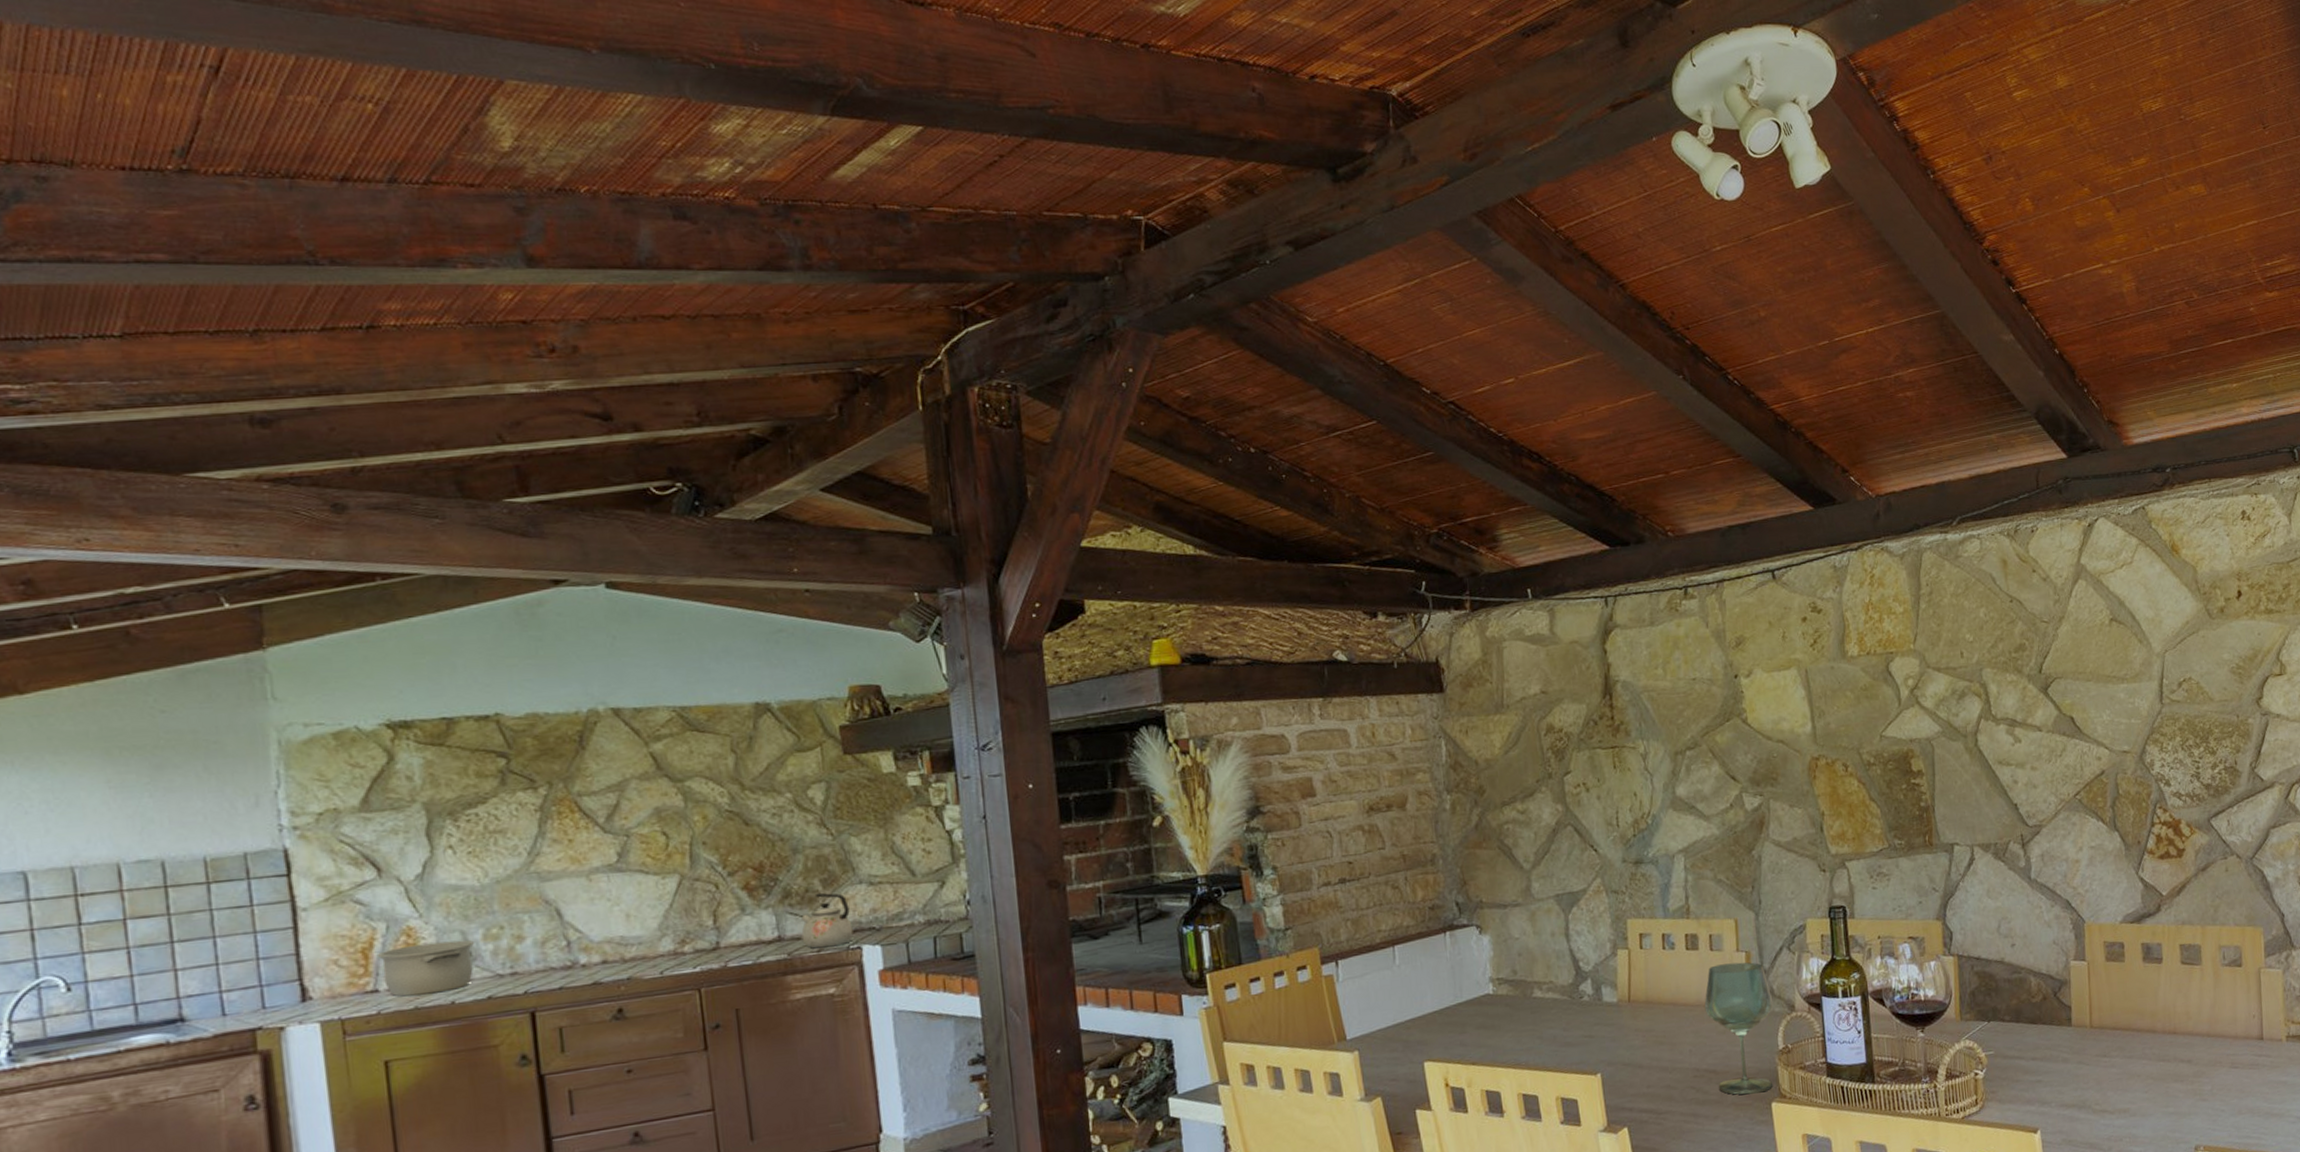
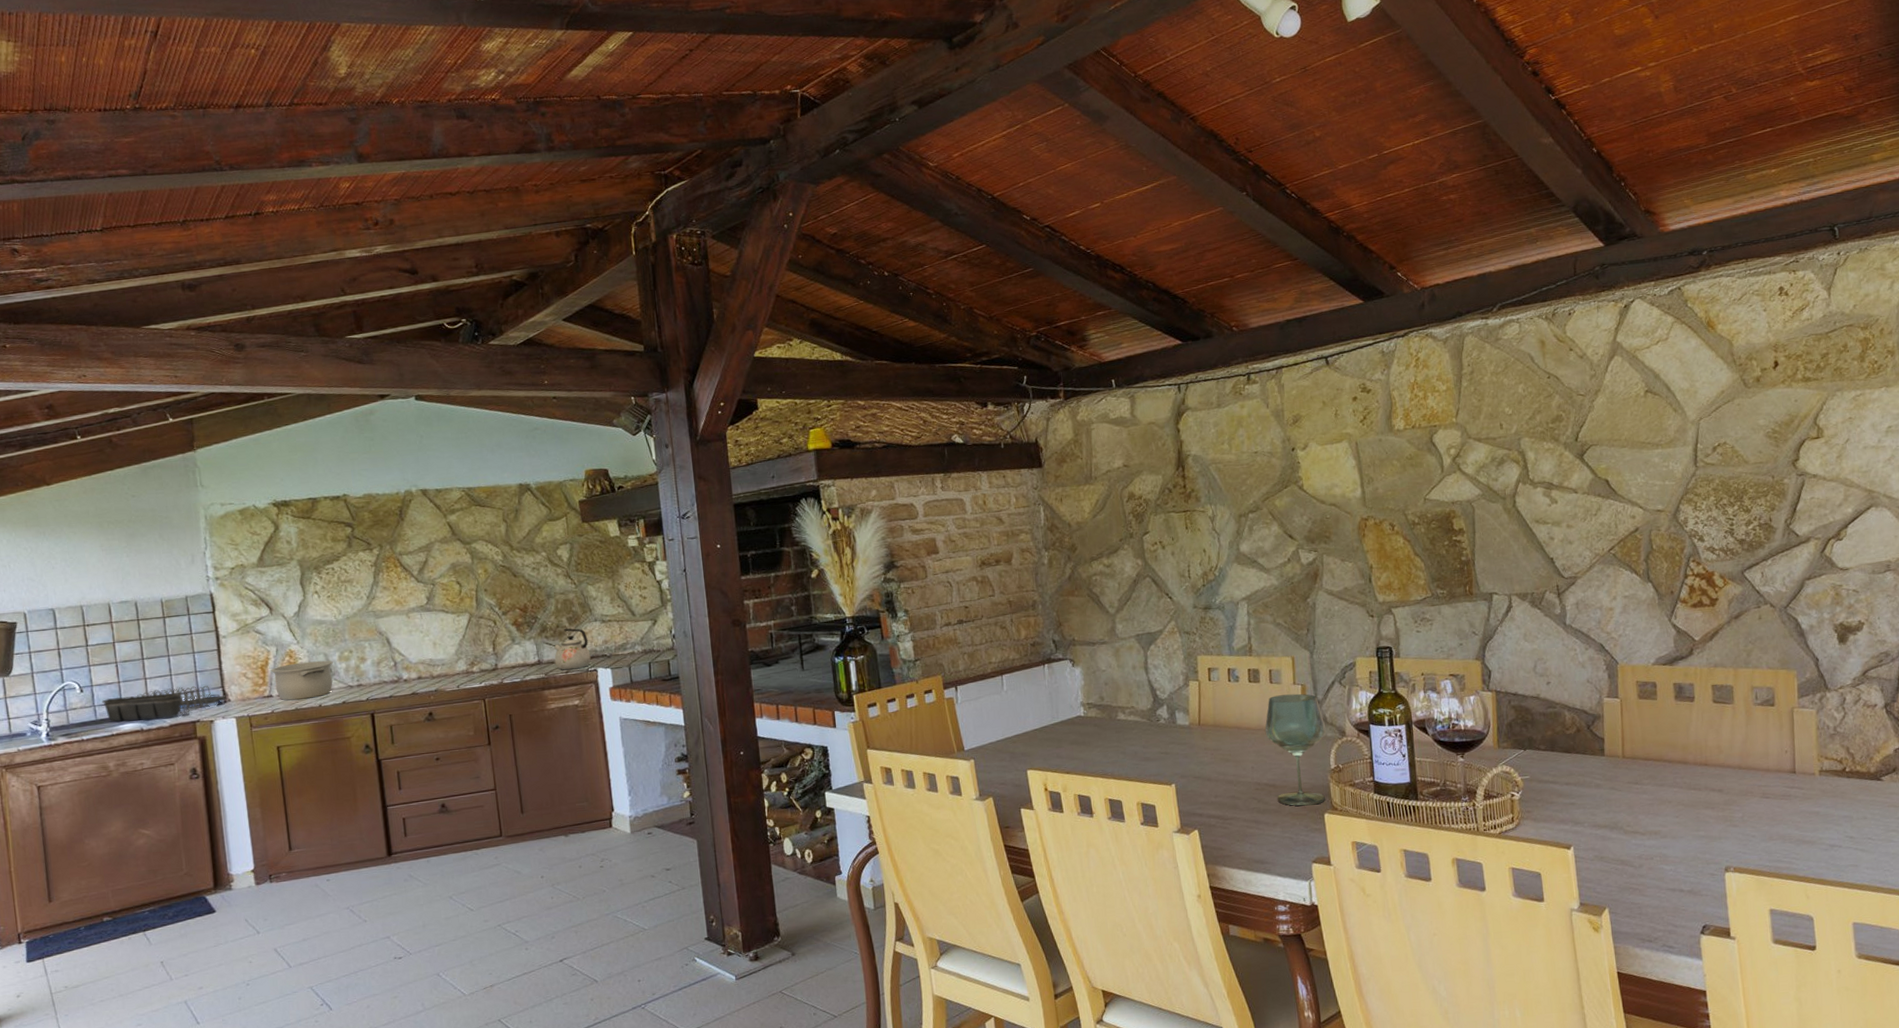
dish rack: none [102,977,307,1034] -> present [102,685,227,723]

